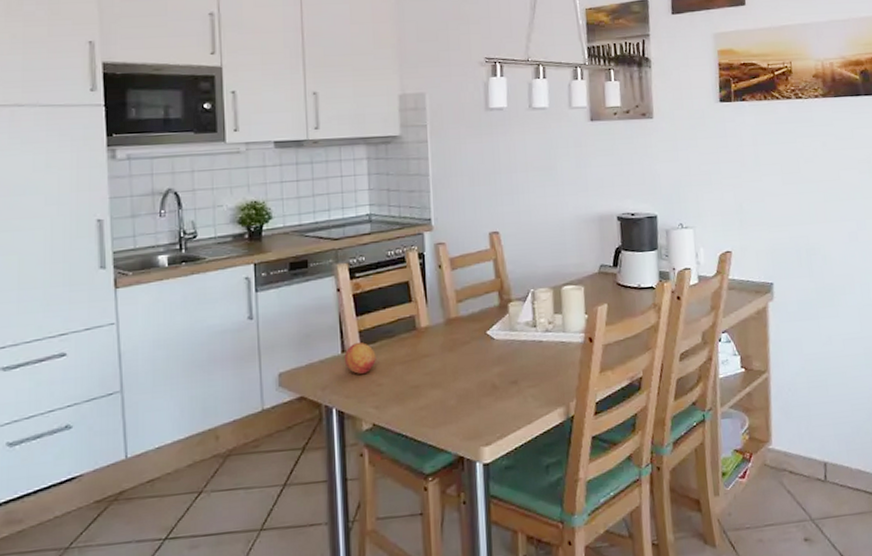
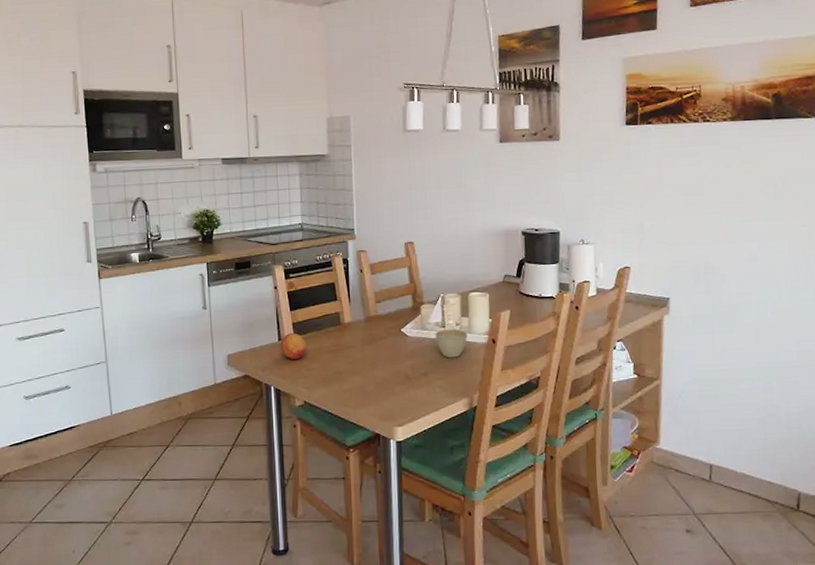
cup: none [525,328,562,362] -> present [435,328,467,358]

